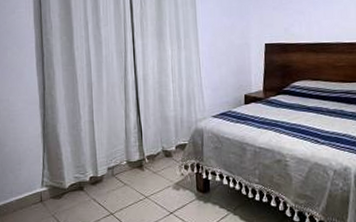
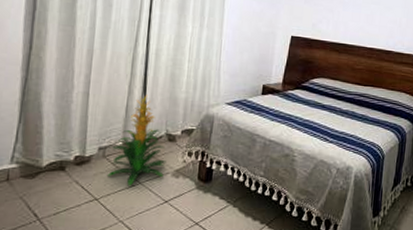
indoor plant: none [117,117,166,201] -> present [106,95,166,186]

